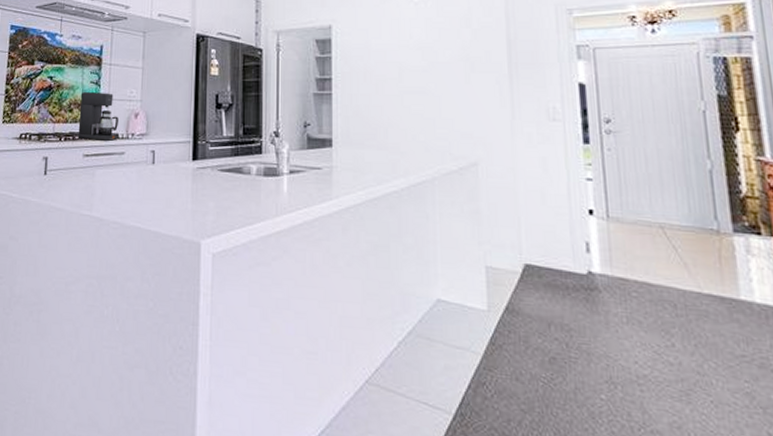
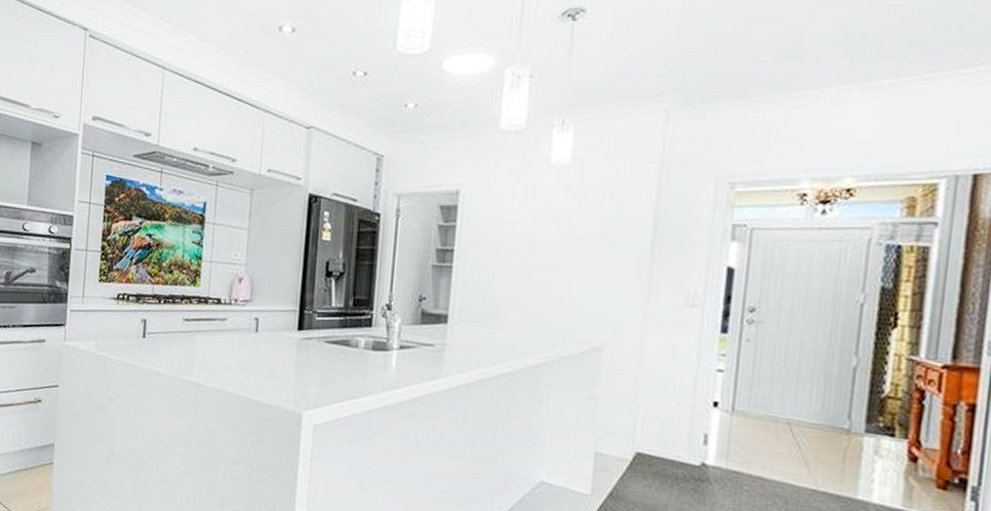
coffee maker: present [78,92,118,142] -> none [178,253,221,307]

